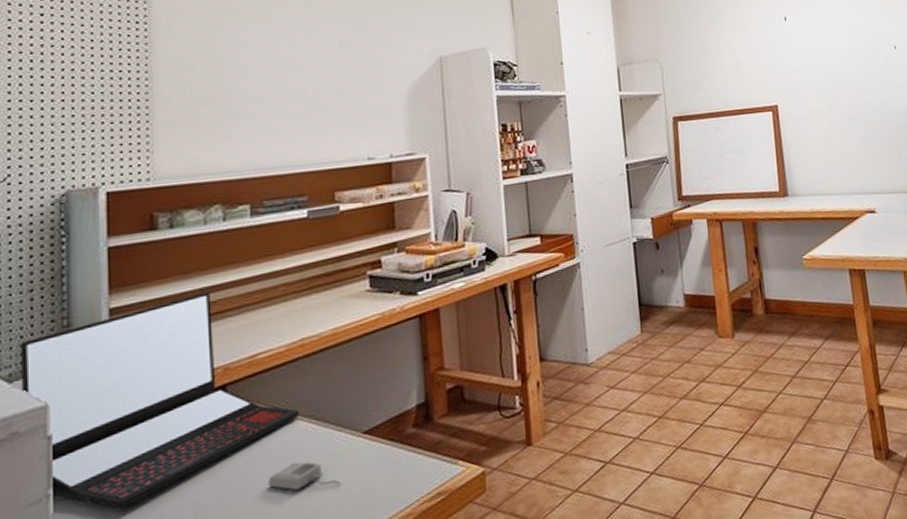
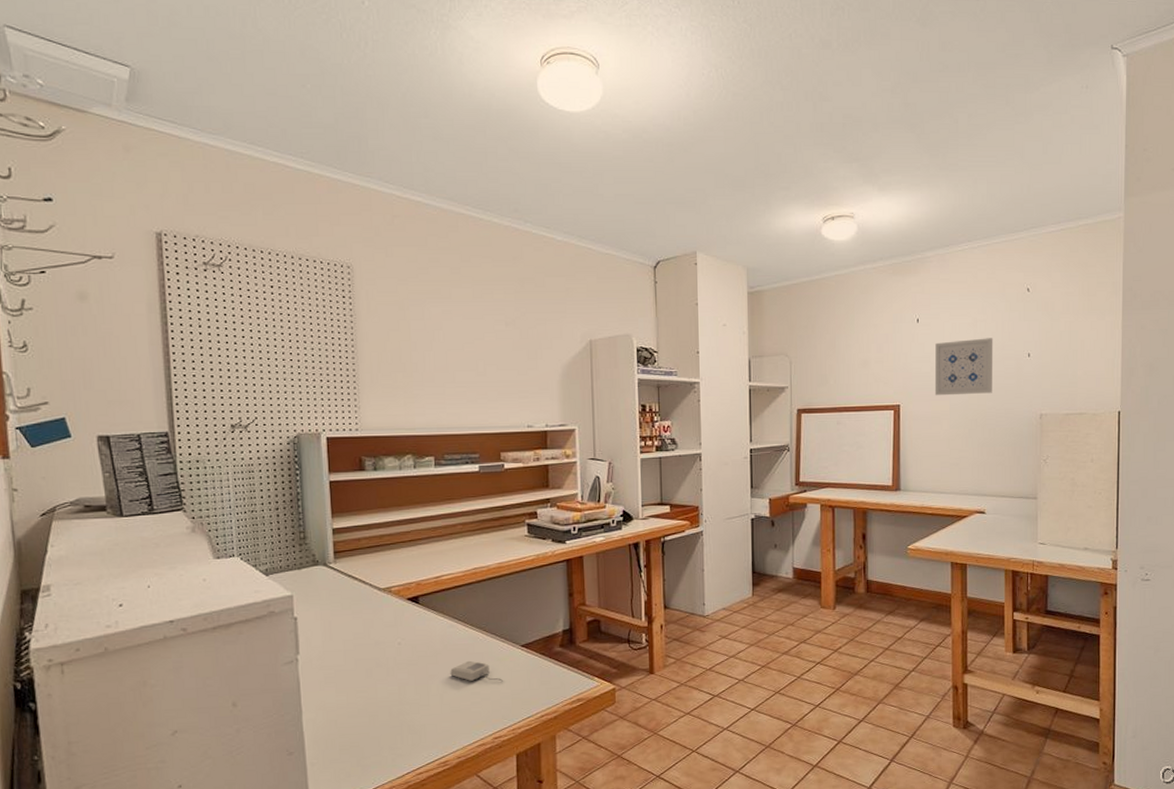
laptop: present [20,292,300,509] -> none [272,524,473,676]
wall art: none [805,32,866,94] -> present [934,338,993,396]

